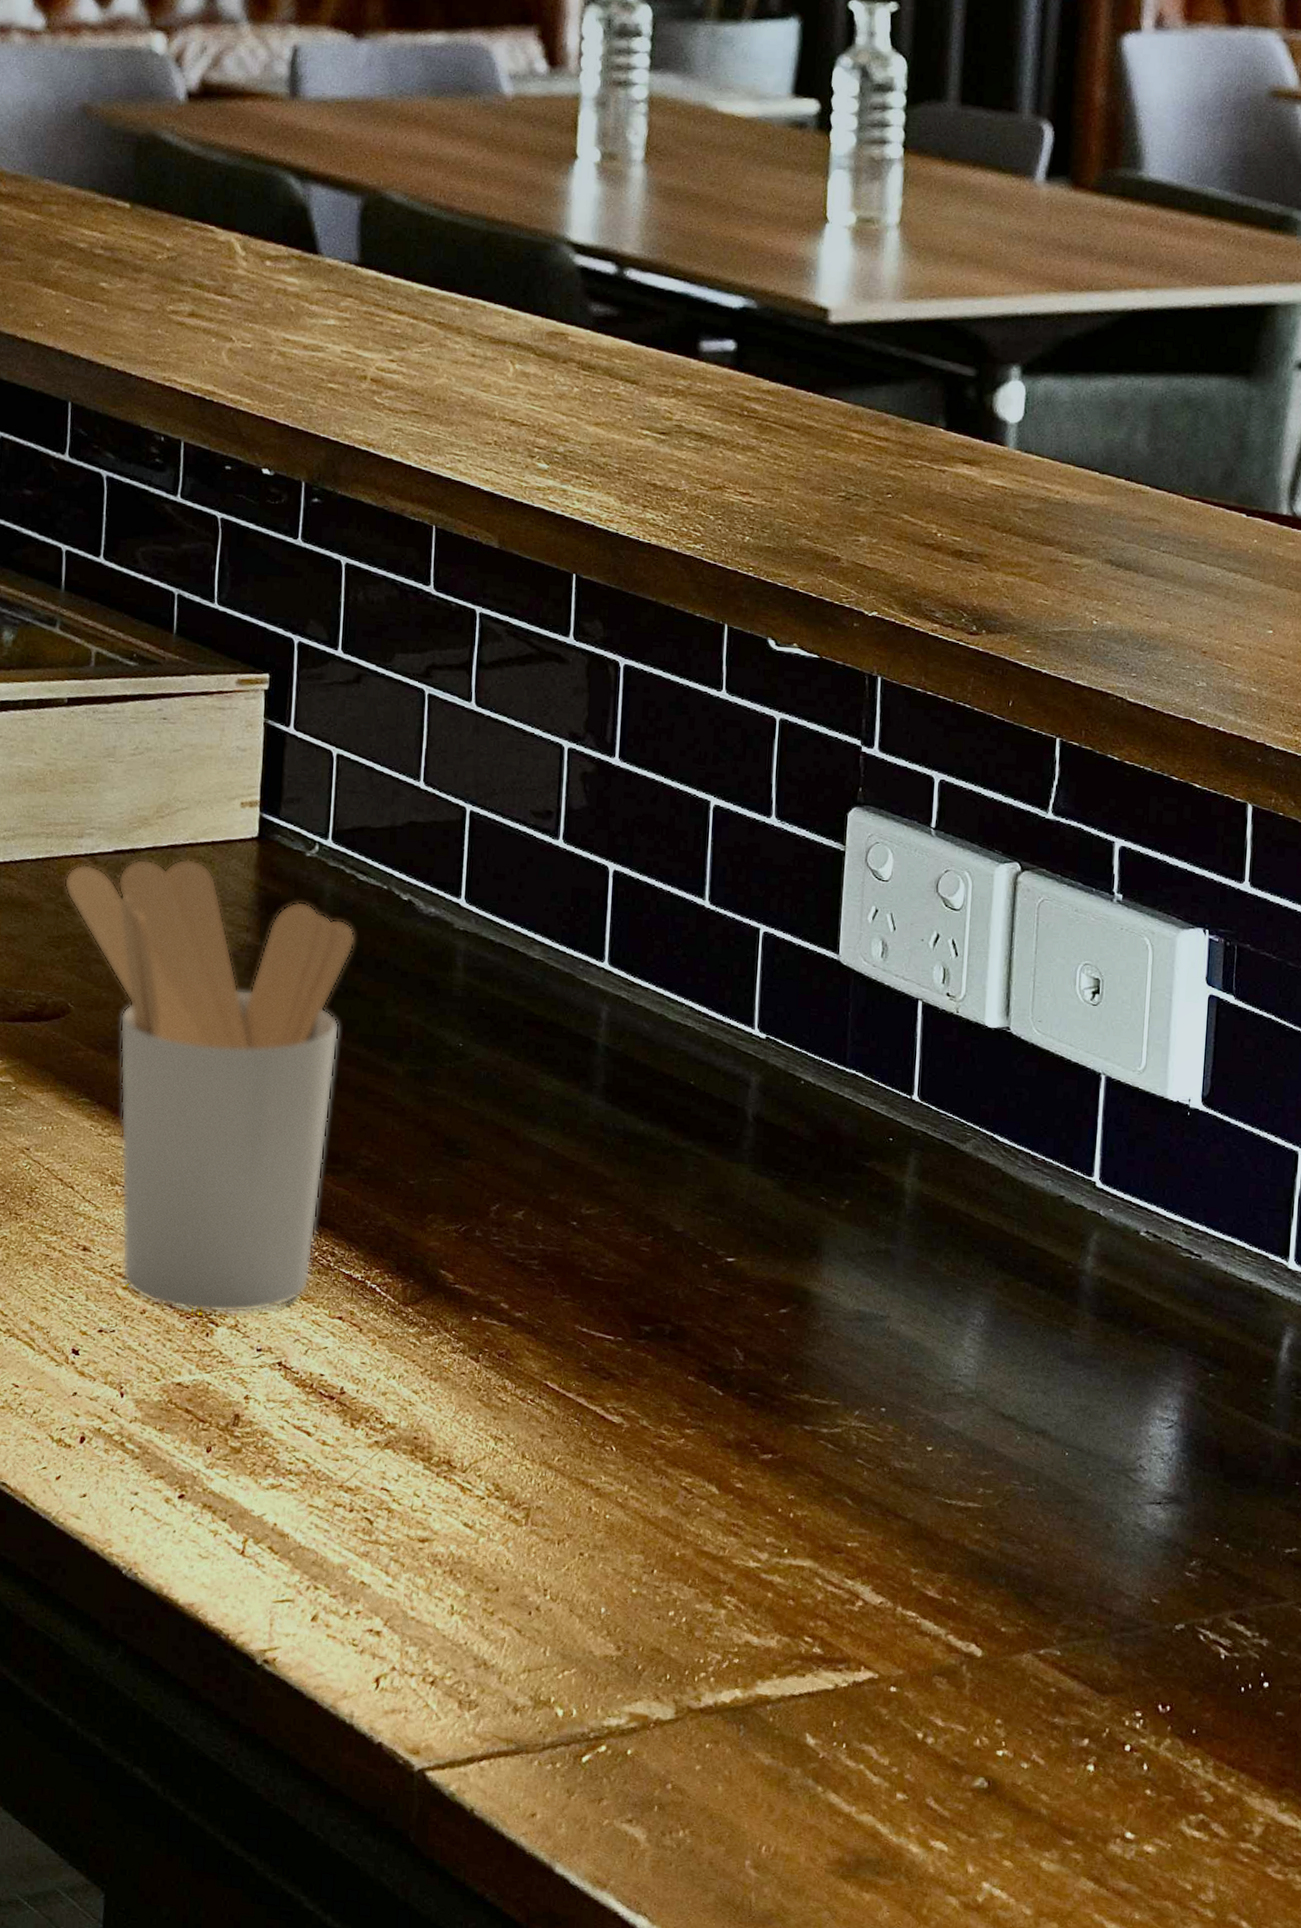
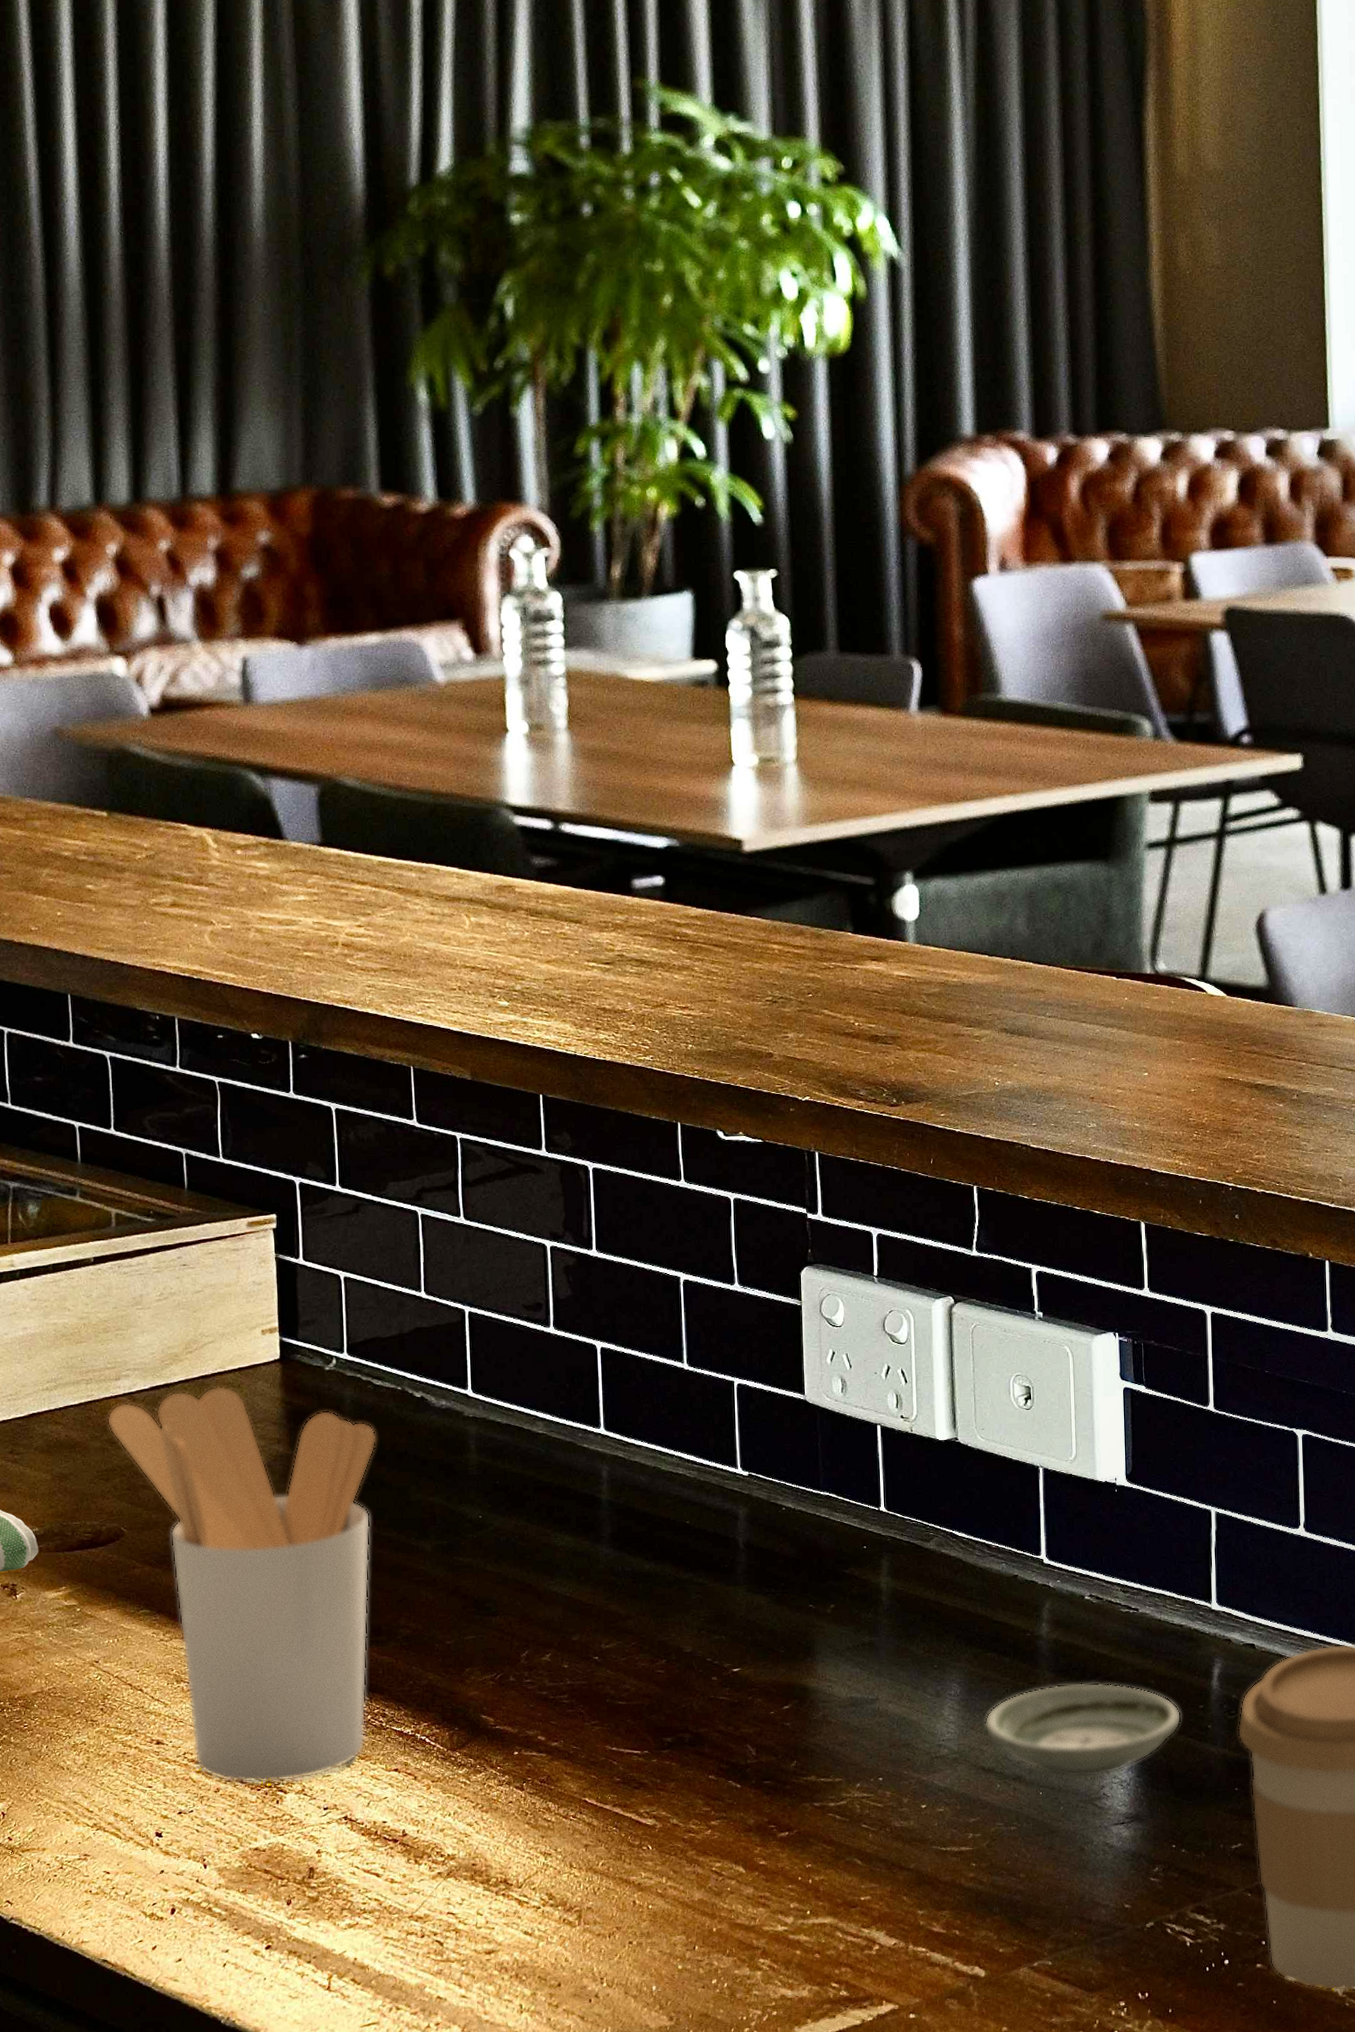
saucer: none [1008,1330,1241,1445] -> present [984,1682,1182,1778]

